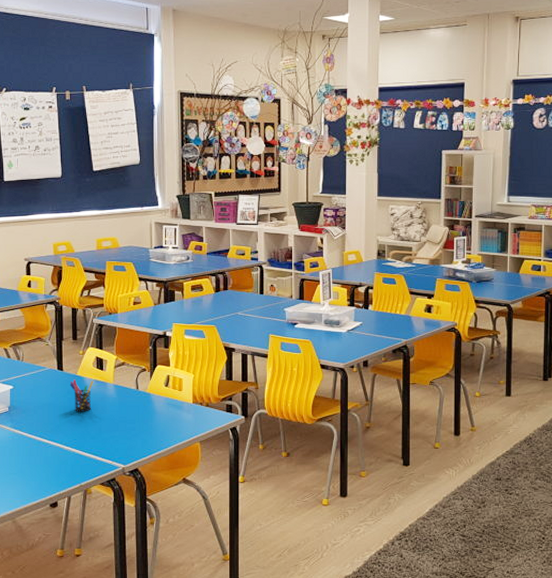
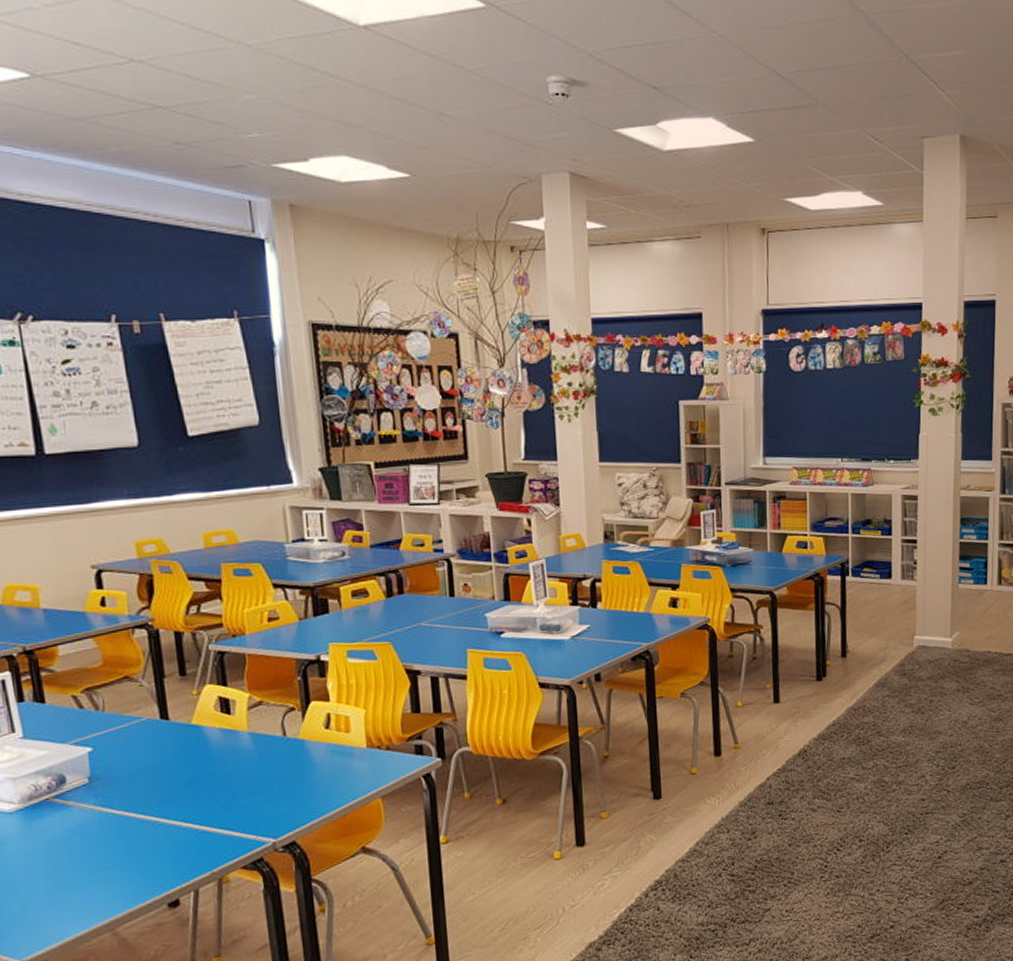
pen holder: present [69,379,94,412] -> none [181,729,219,775]

